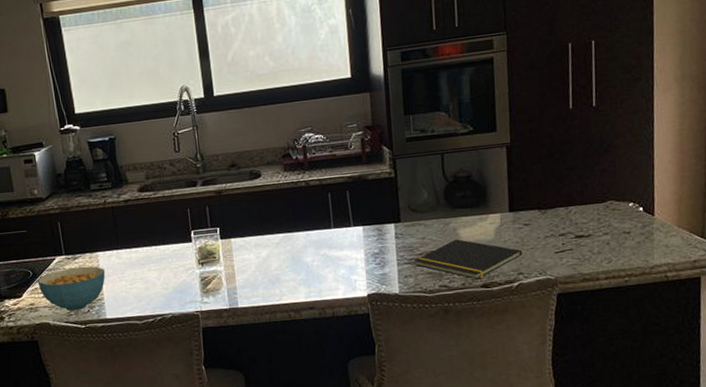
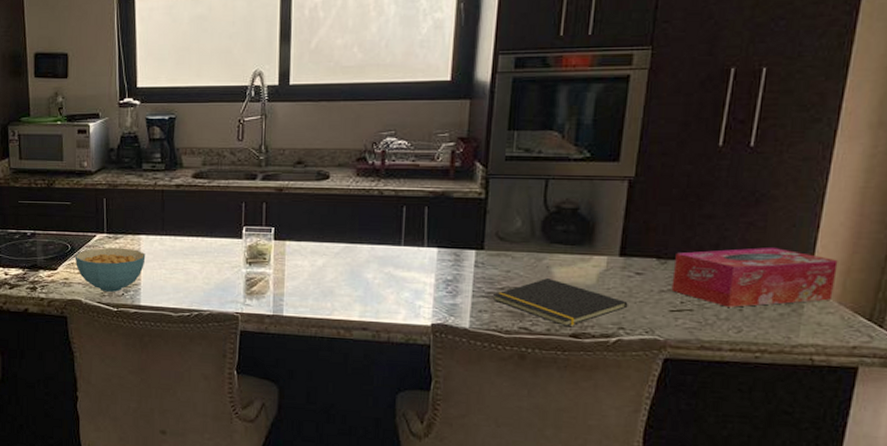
tissue box: none [552,187,673,243] -> present [671,247,838,307]

